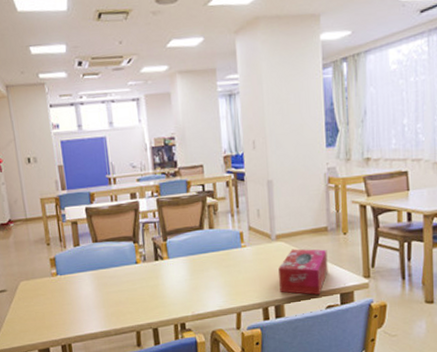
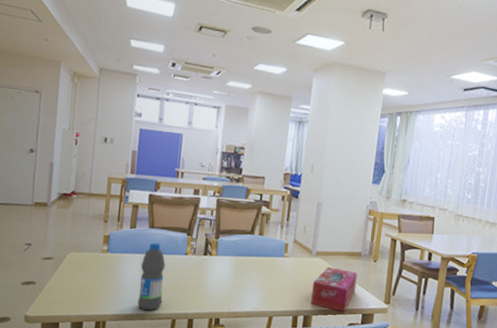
water bottle: none [92,256,123,327] -> present [138,242,166,311]

